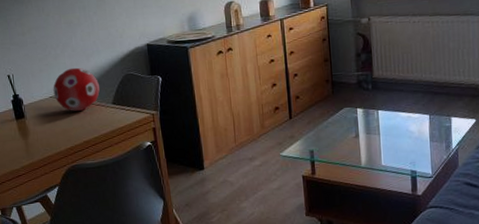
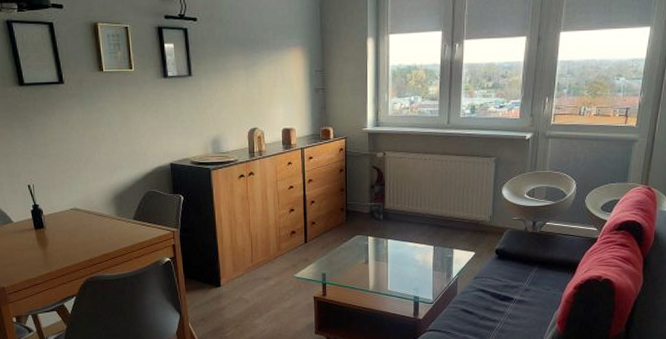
decorative ball: present [53,67,100,111] -> none [74,182,121,224]

